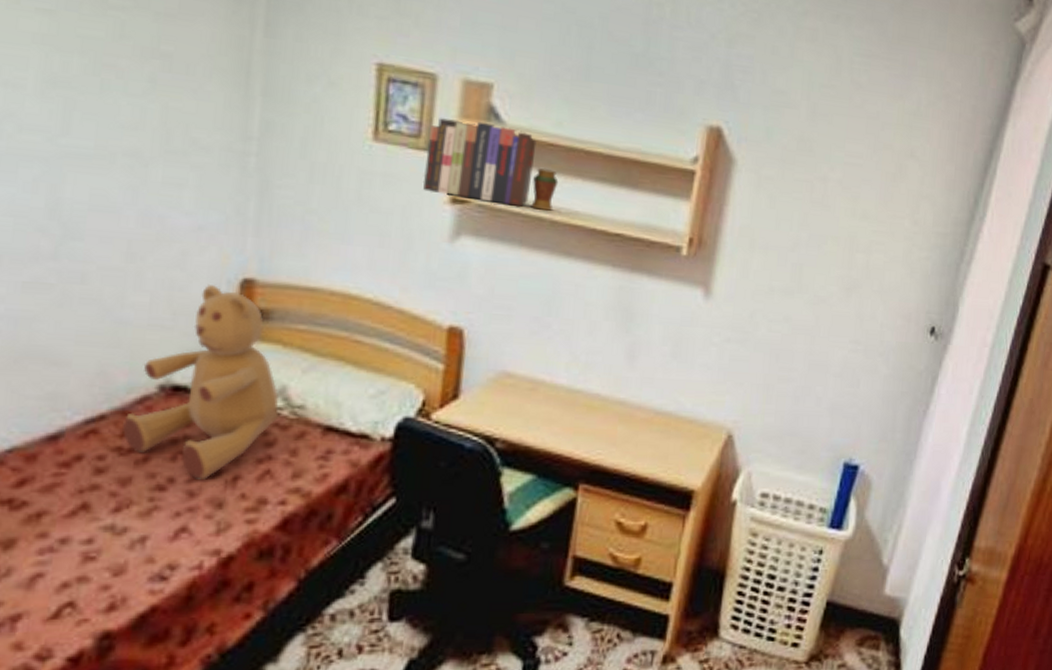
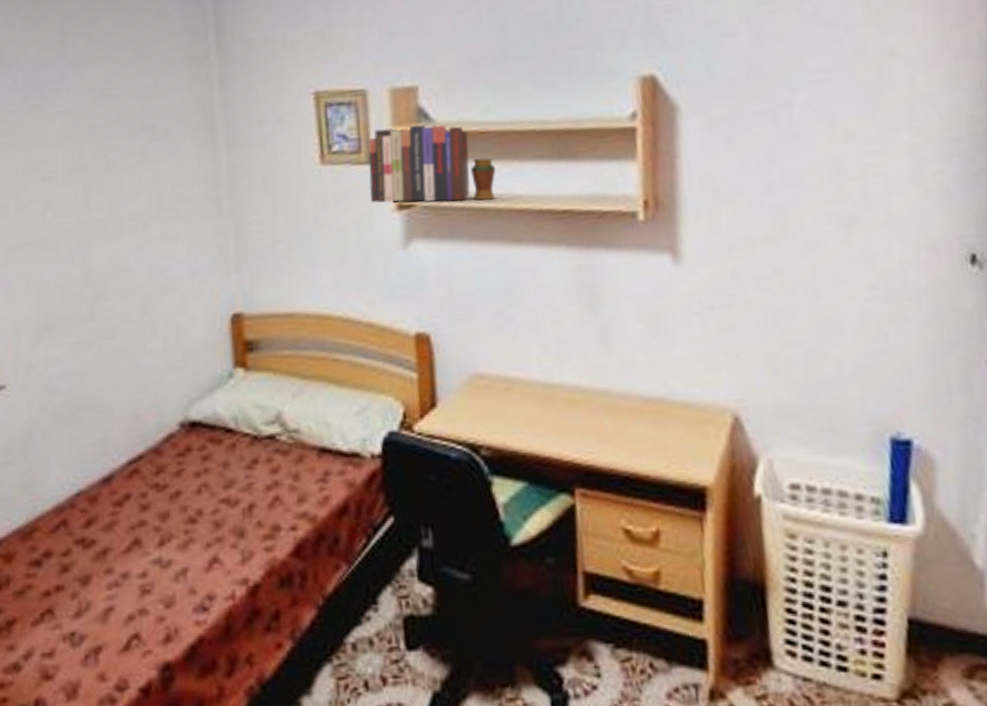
teddy bear: present [121,285,280,480] -> none [156,324,280,510]

